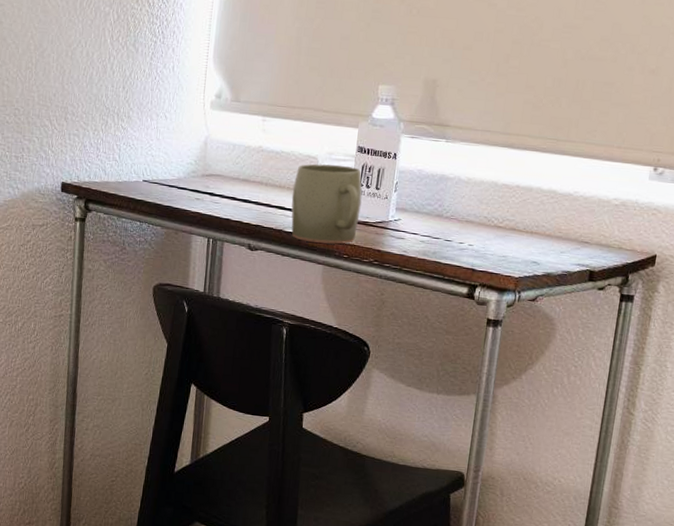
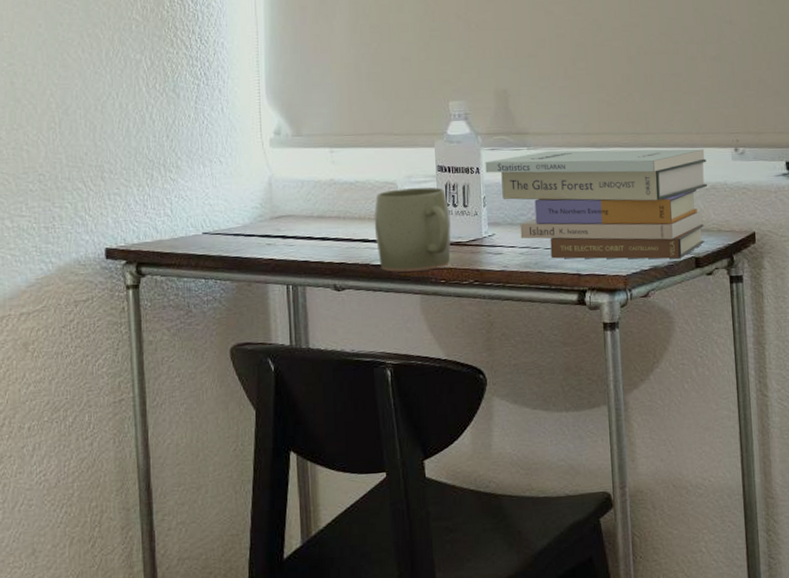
books: none [402,146,623,269] -> present [485,149,708,259]

